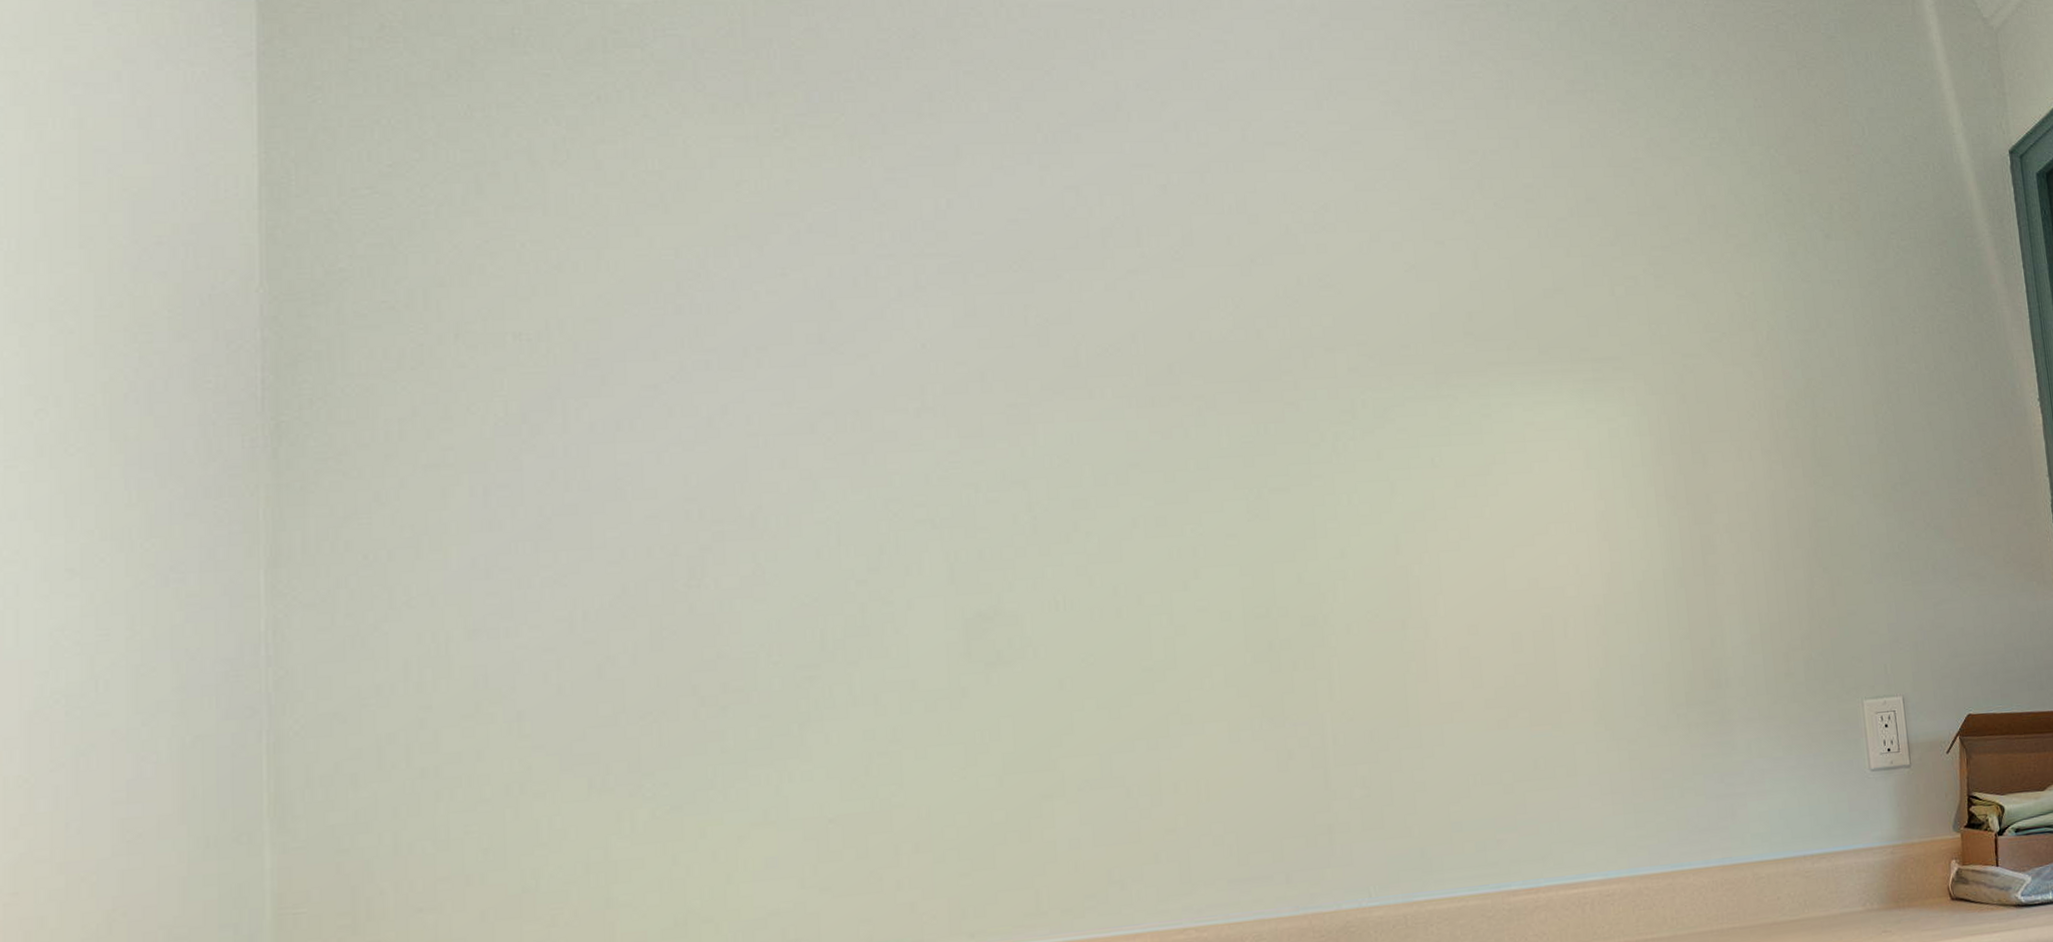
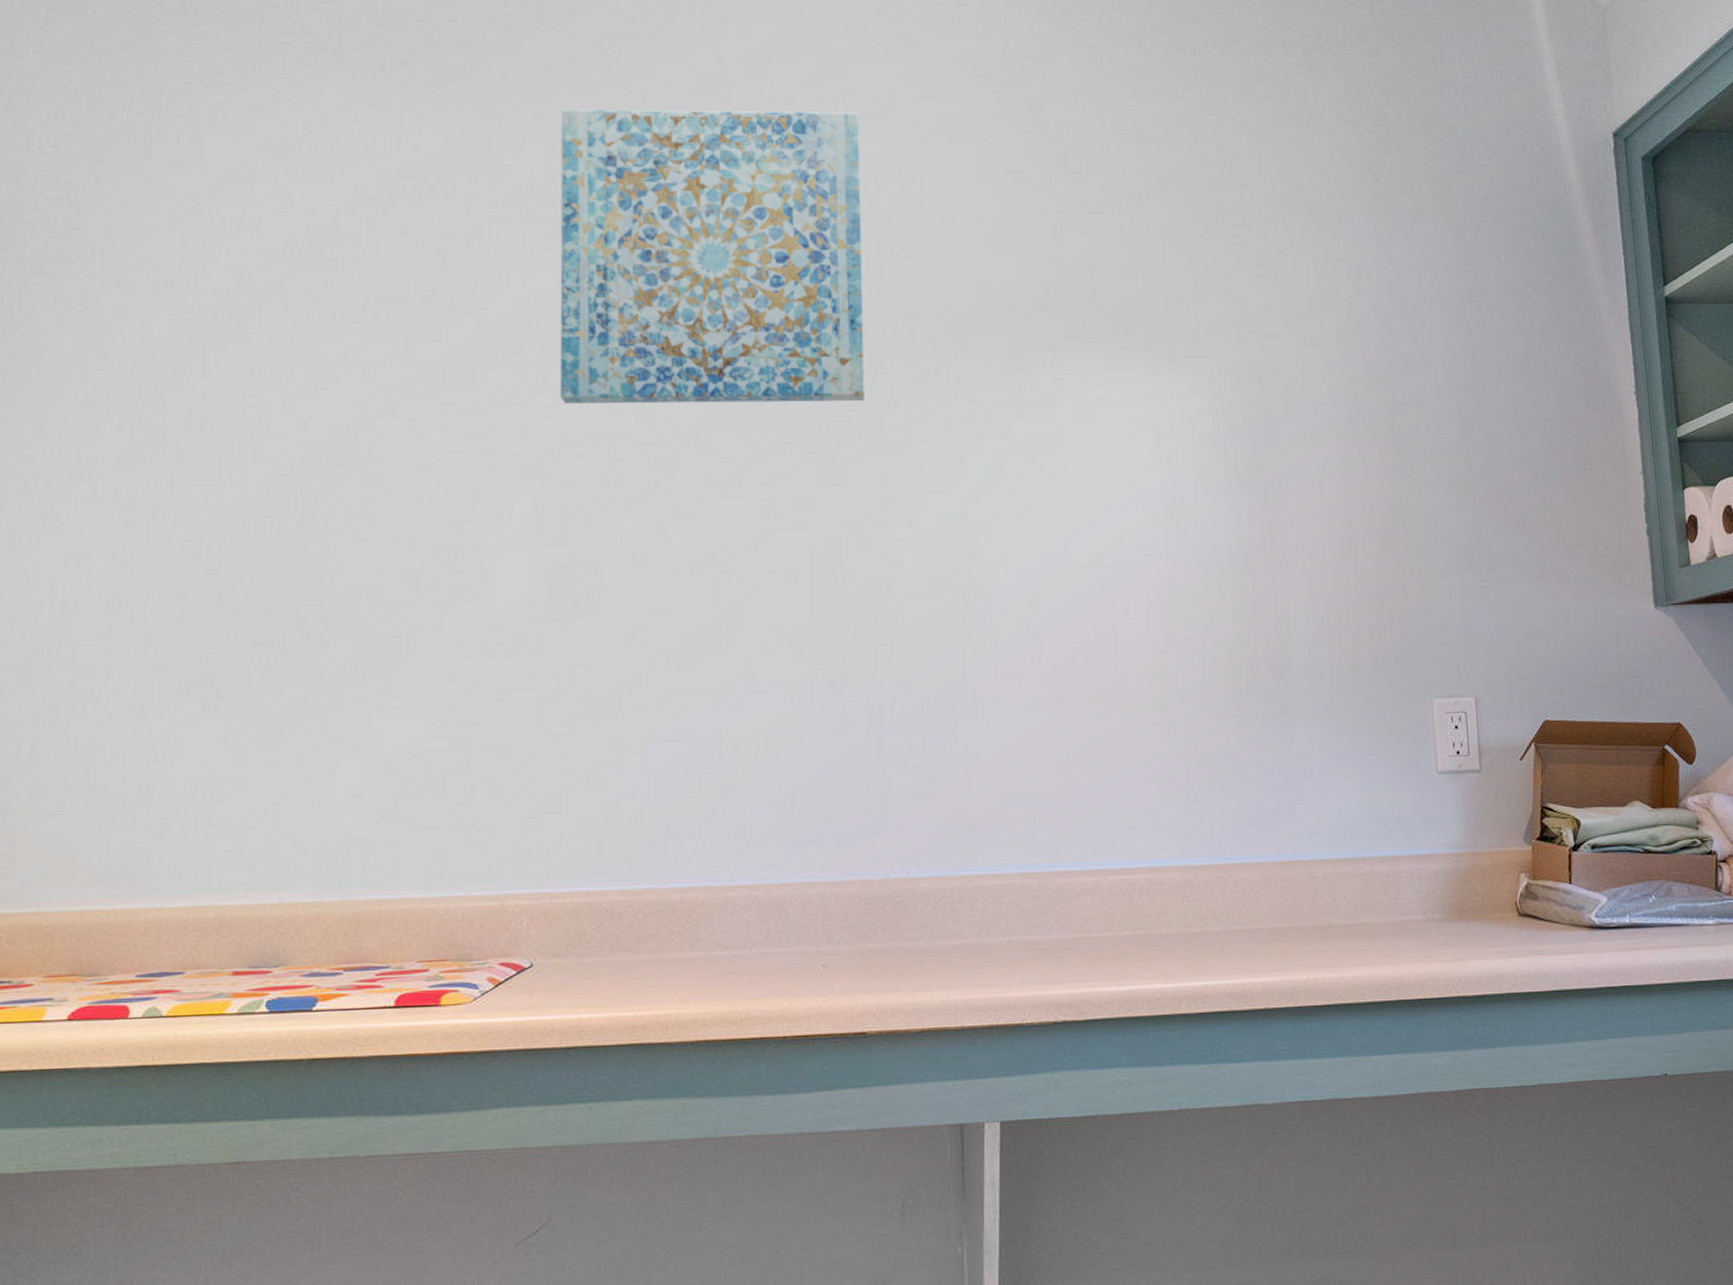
wall art: none [948,139,1290,448] -> present [560,110,865,404]

